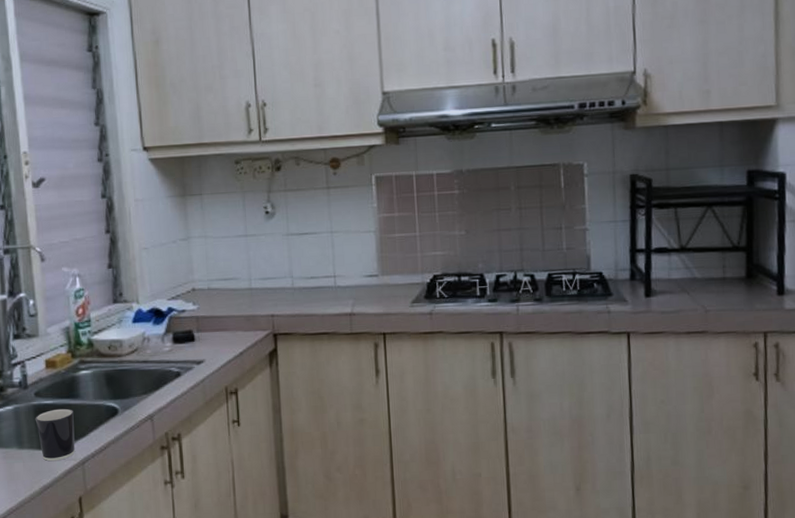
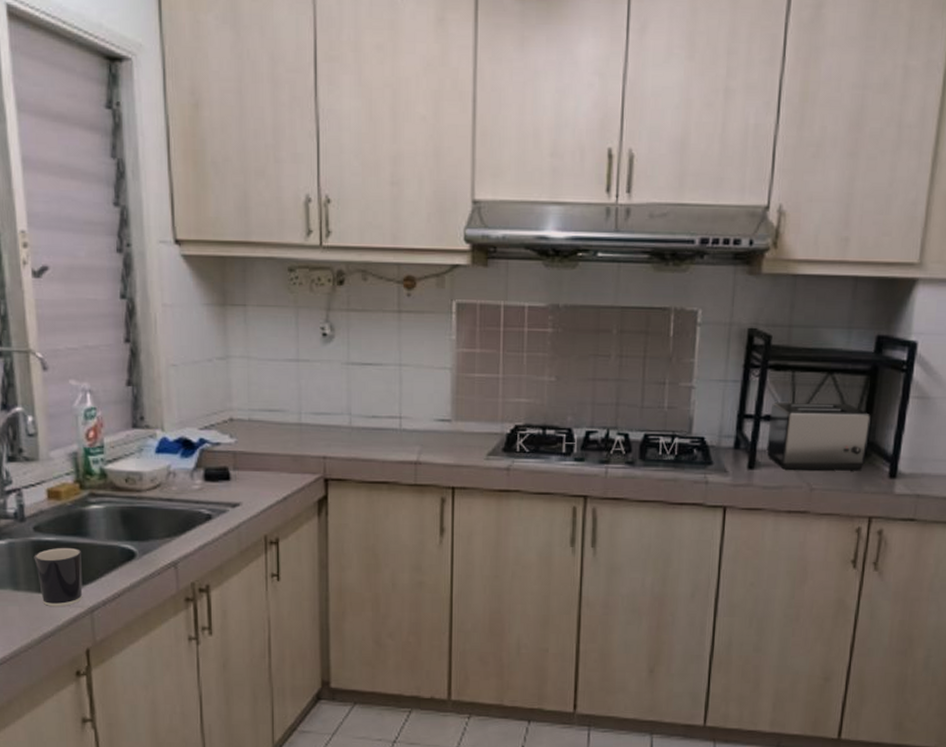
toaster: none [659,231,753,295] -> present [766,403,871,470]

